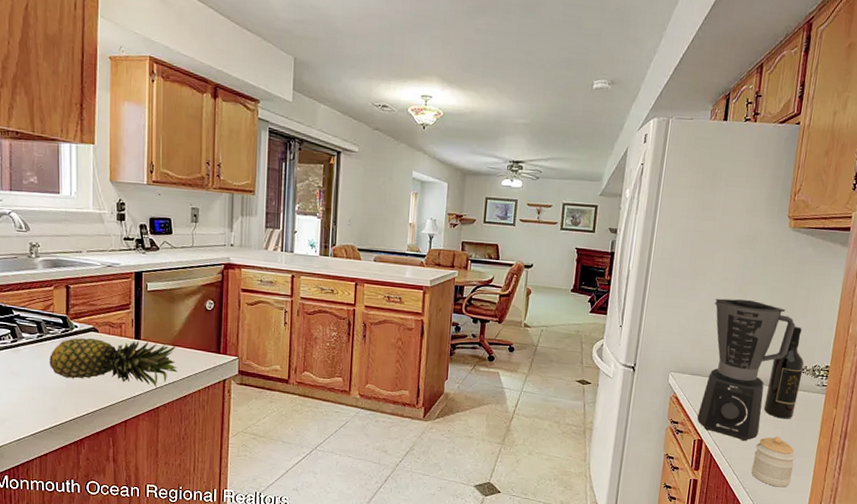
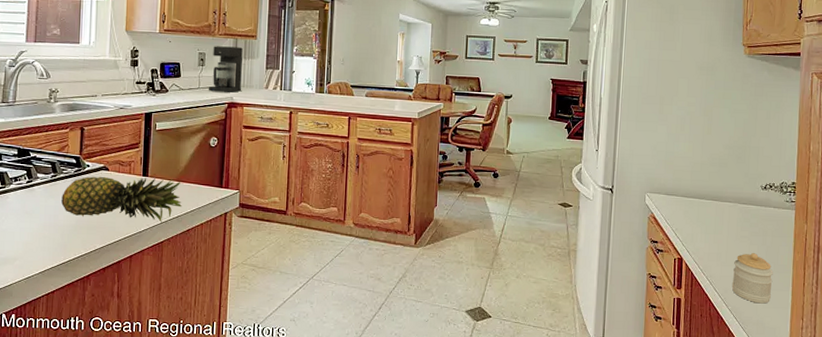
coffee maker: none [202,201,240,253] -> present [208,46,243,93]
blender: present [697,298,796,441] -> none [675,121,760,259]
wine bottle: present [763,326,805,419] -> none [738,145,772,236]

